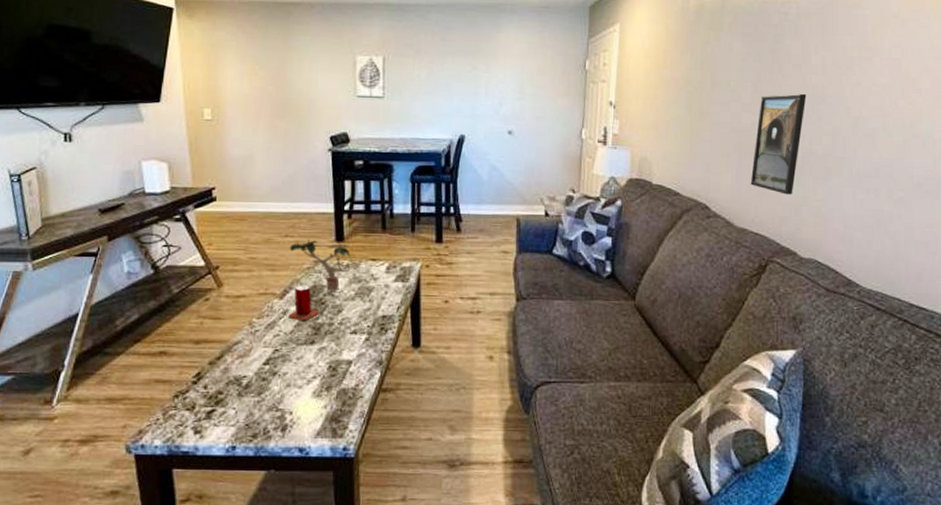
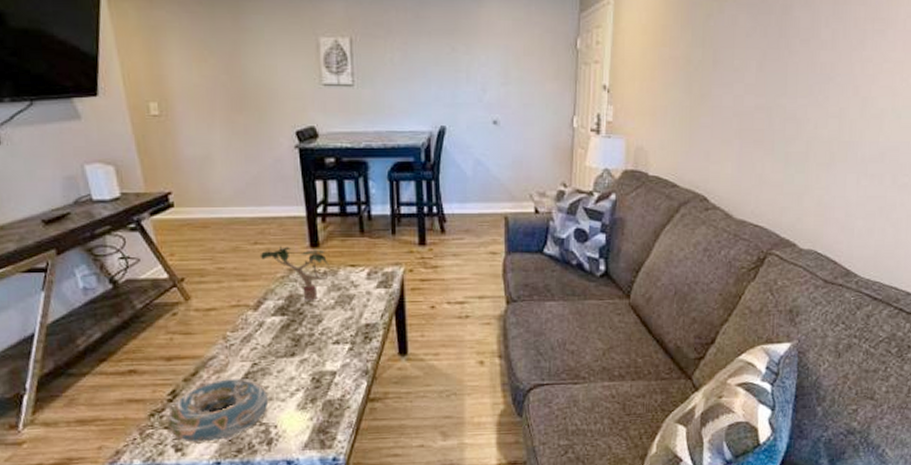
decorative bowl: none [190,363,287,427] -> present [167,377,269,444]
beer can: present [288,284,320,322] -> none [265,294,298,333]
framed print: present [750,93,807,195] -> none [751,72,814,183]

